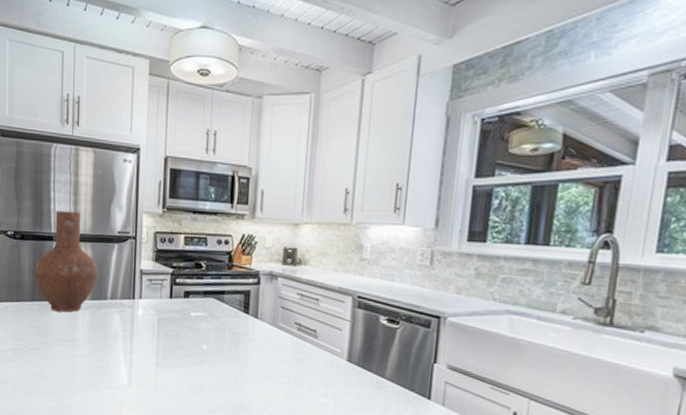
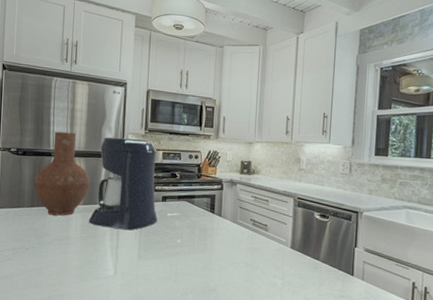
coffee maker: none [97,217,179,332] -> present [88,137,158,231]

